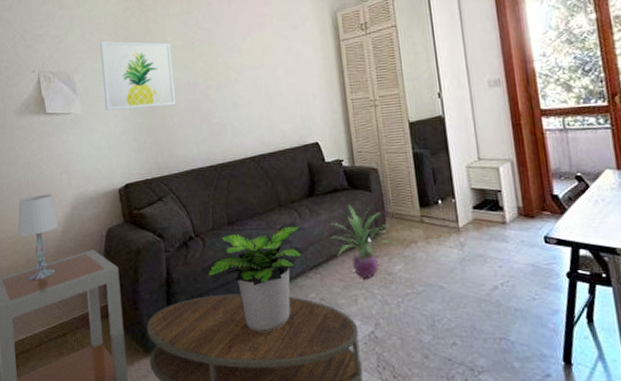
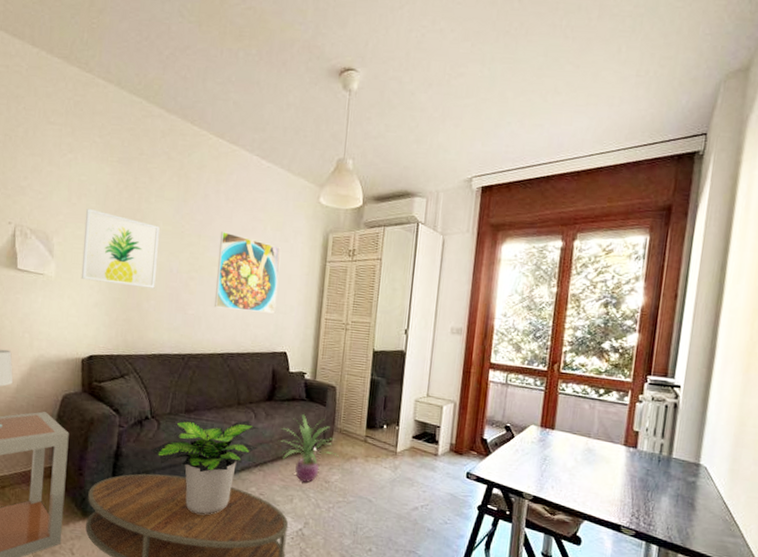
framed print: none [229,34,299,111] -> present [215,231,282,314]

